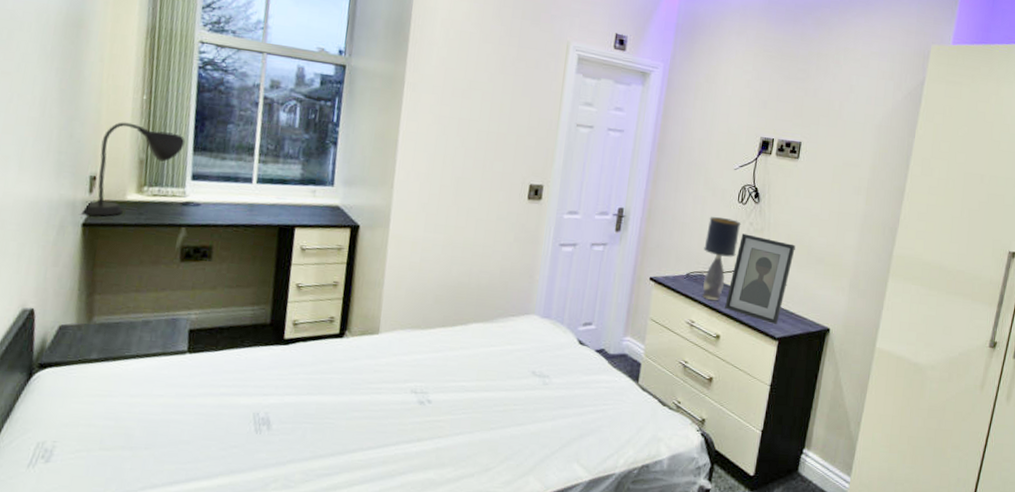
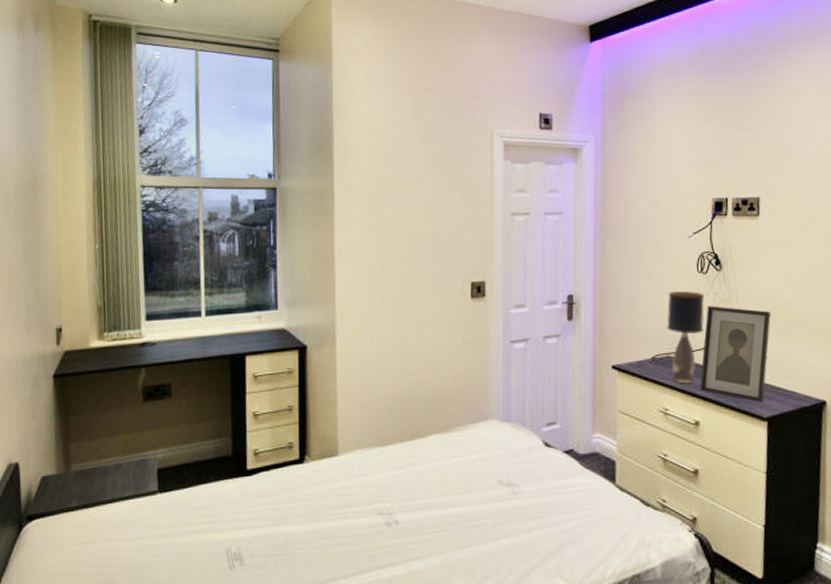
desk lamp: present [80,122,185,217] -> none [50,273,137,367]

